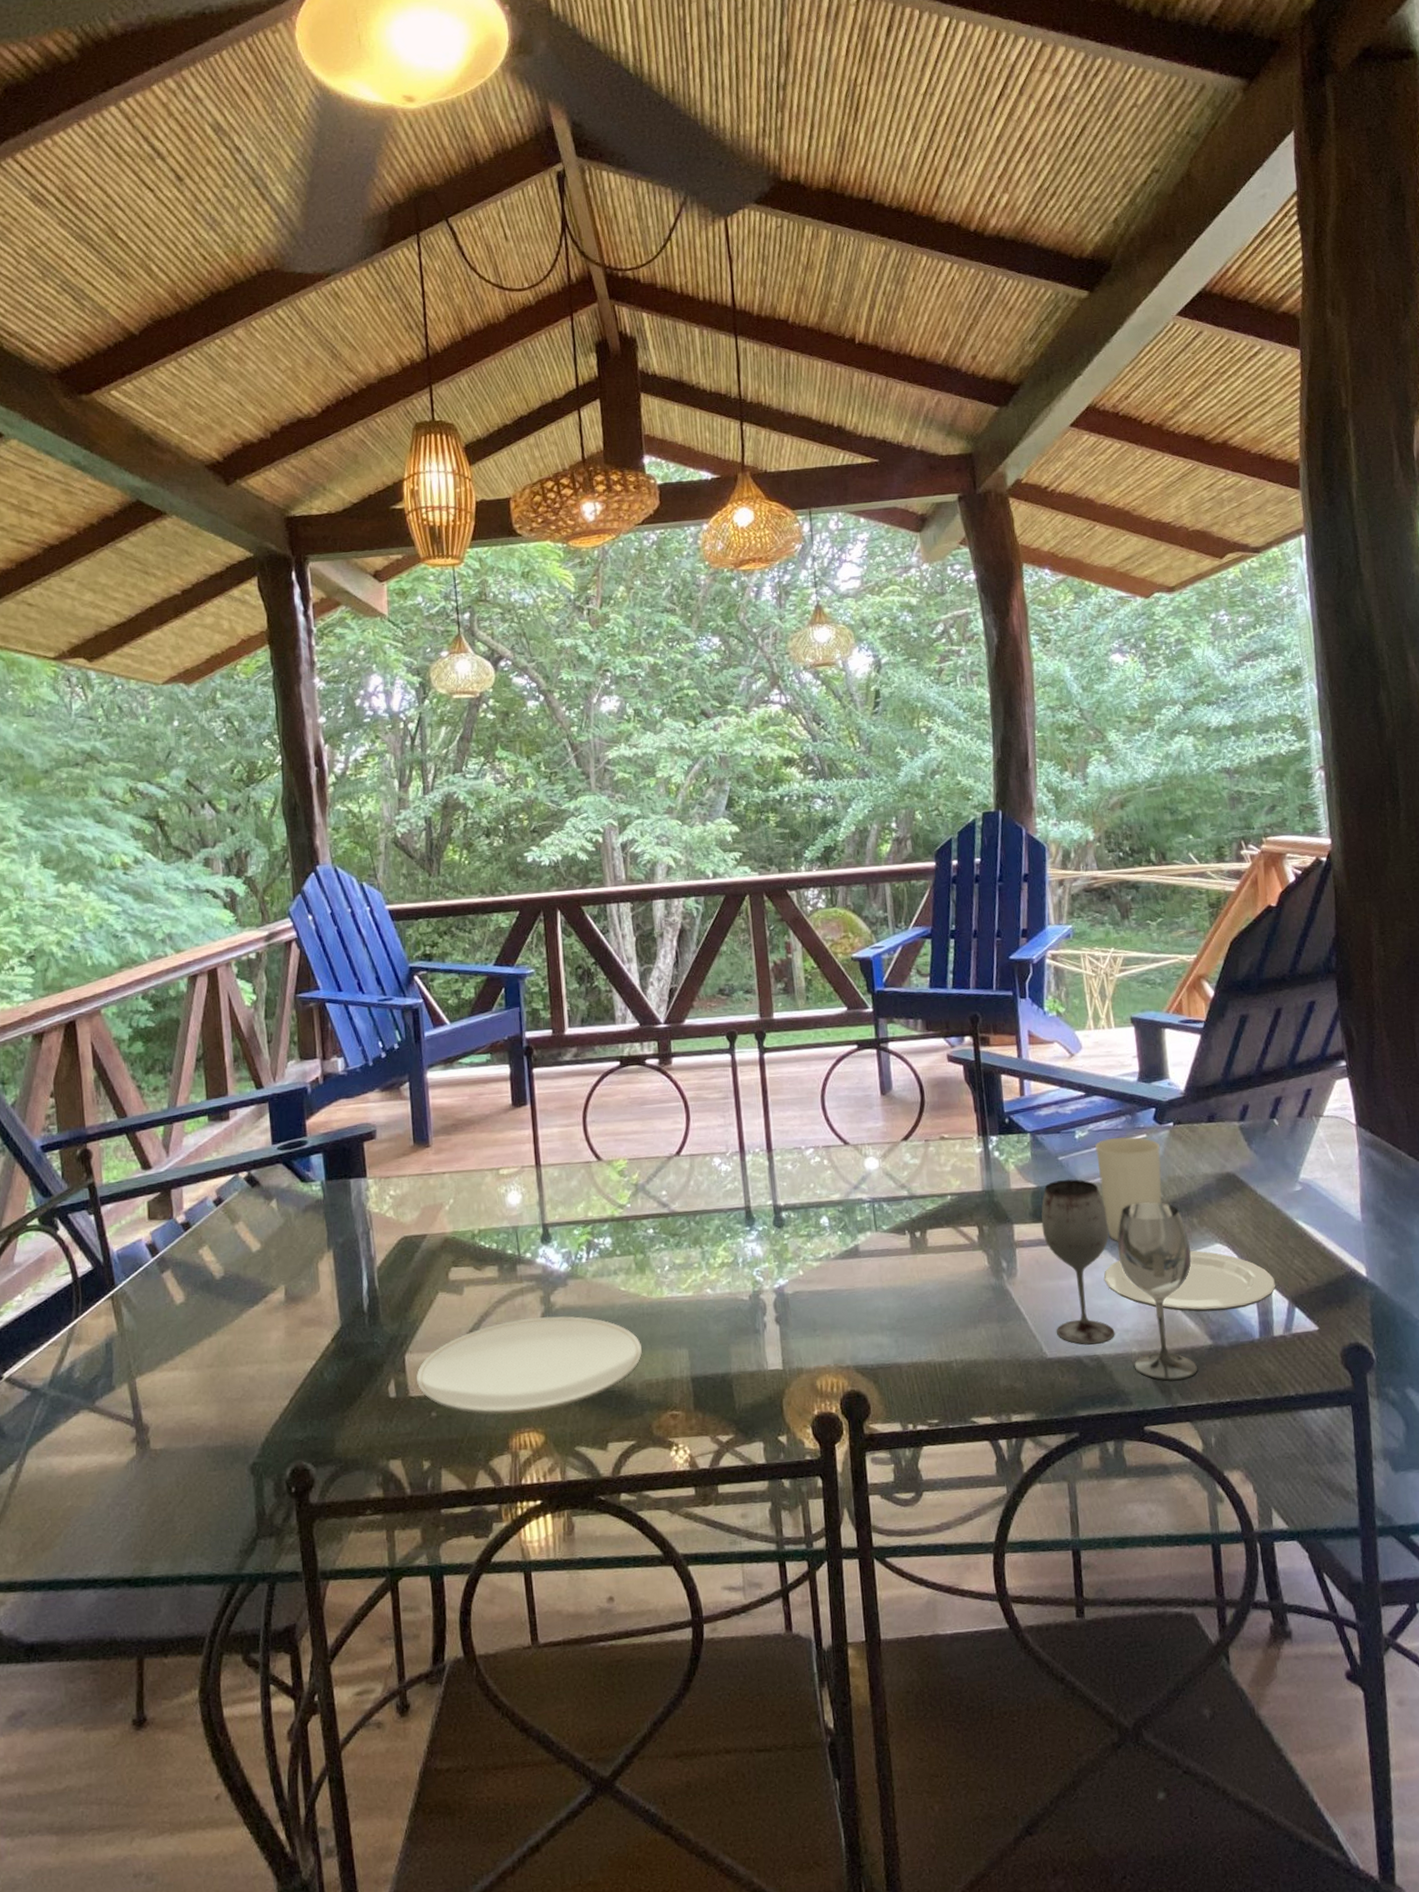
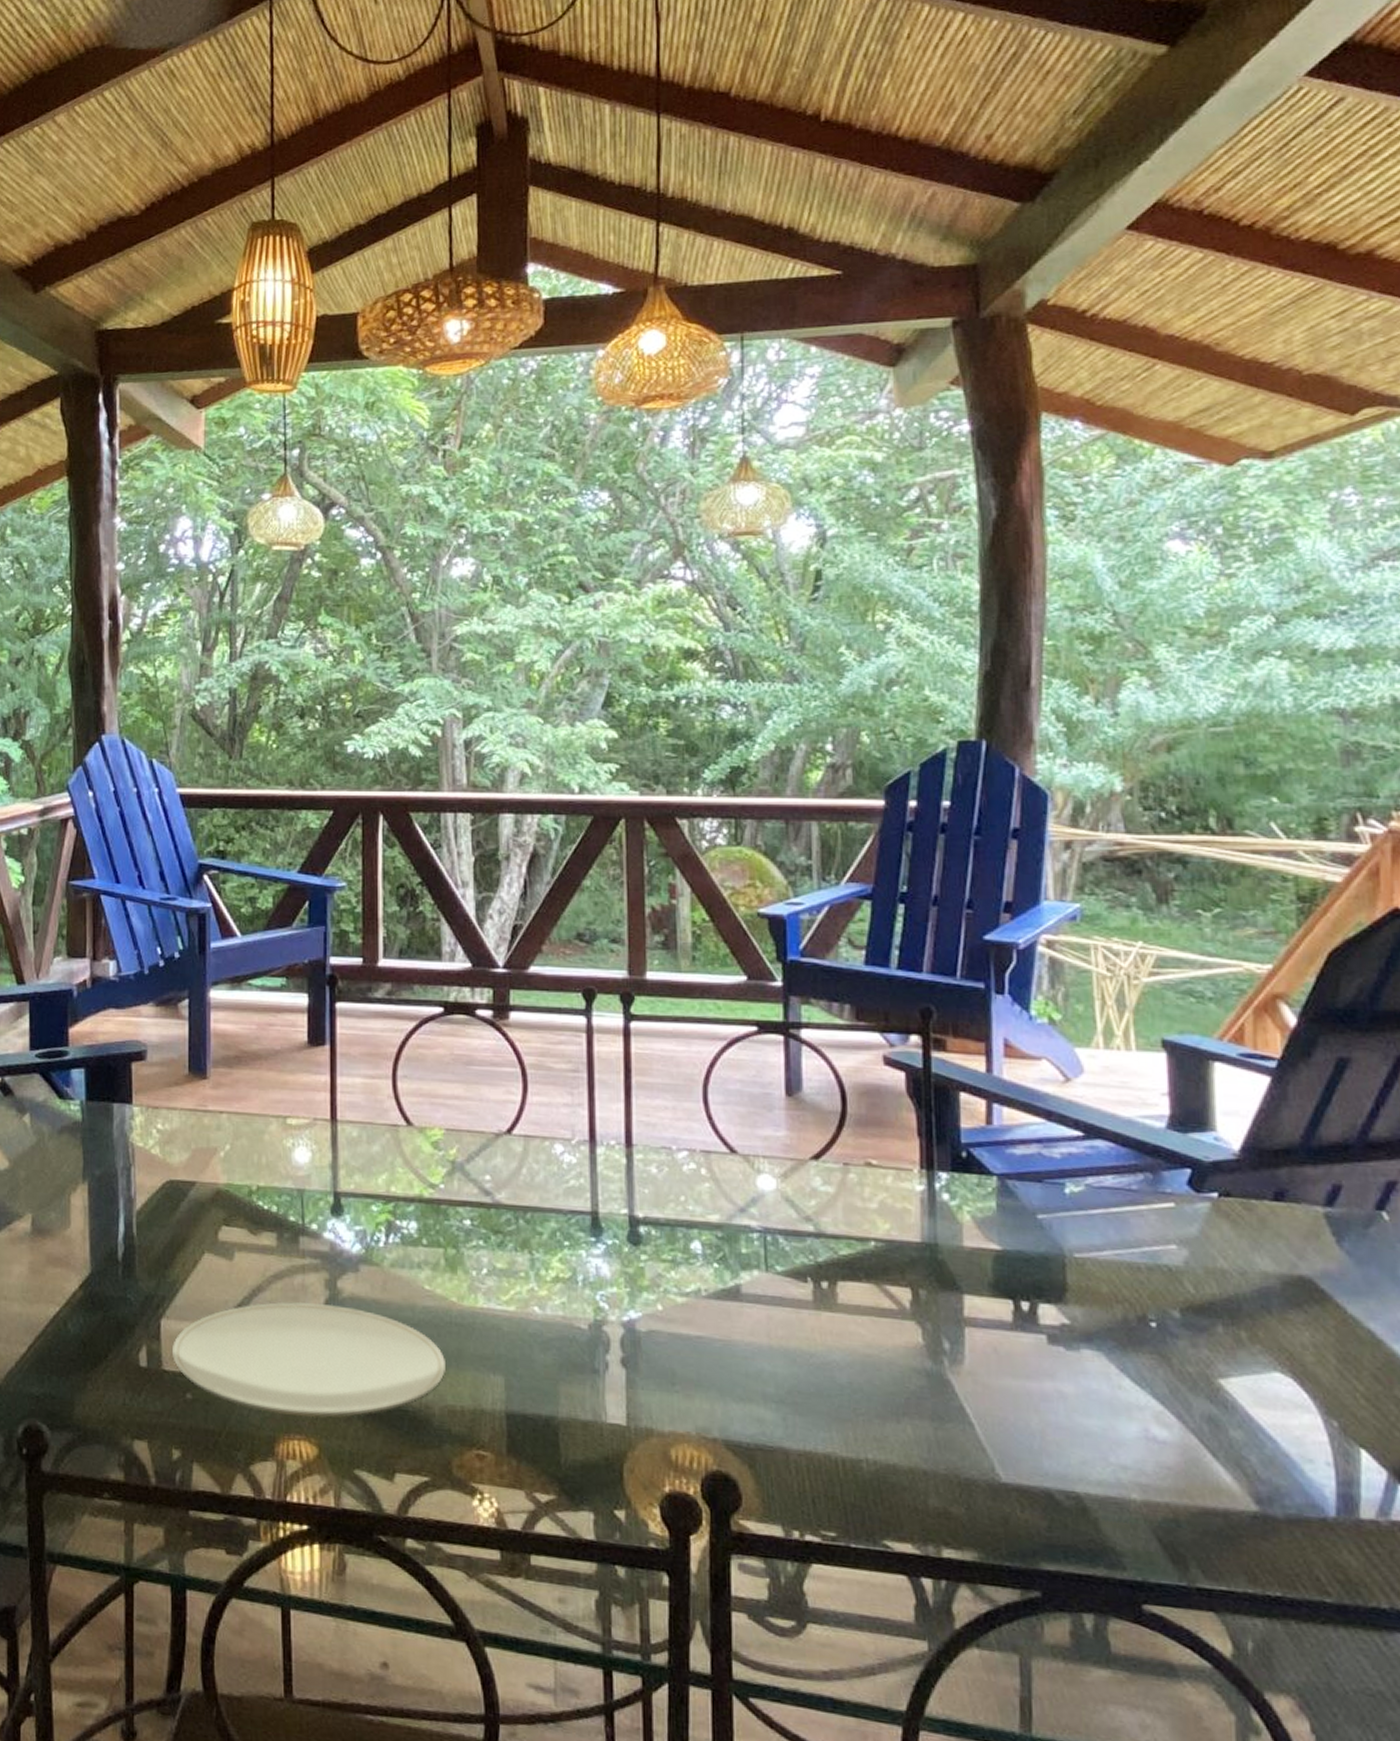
wineglass: present [1041,1178,1198,1382] -> none [1005,1246,1233,1553]
cup: present [1095,1136,1162,1241] -> none [1093,1199,1196,1343]
plate: present [1103,1250,1276,1312] -> none [1094,1369,1369,1470]

